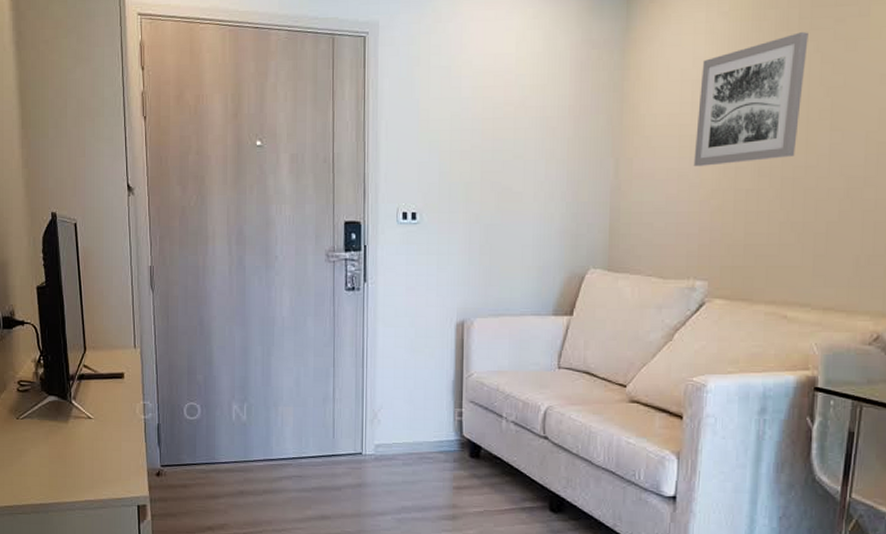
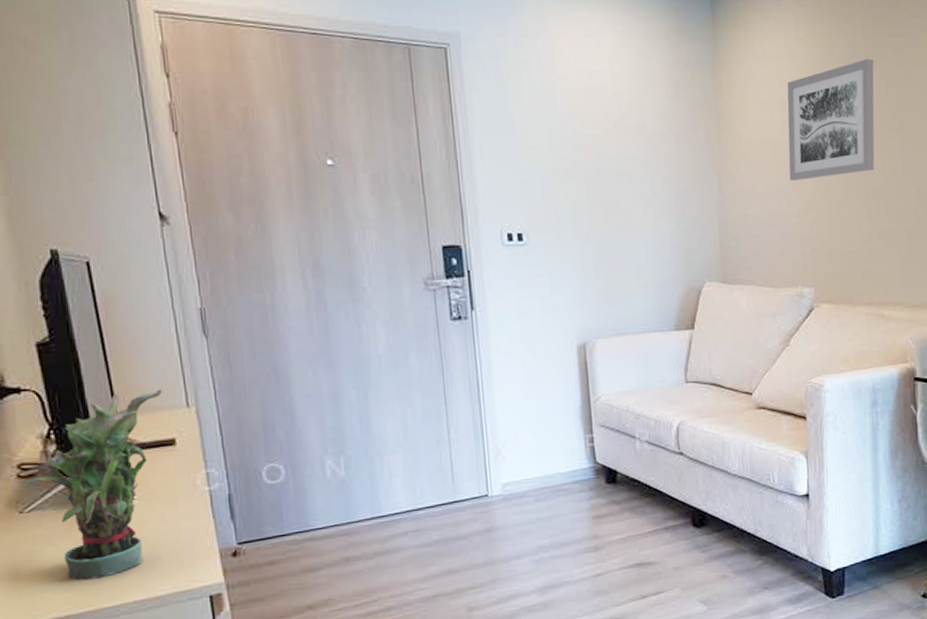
potted plant: none [20,331,117,477] -> present [22,389,162,580]

